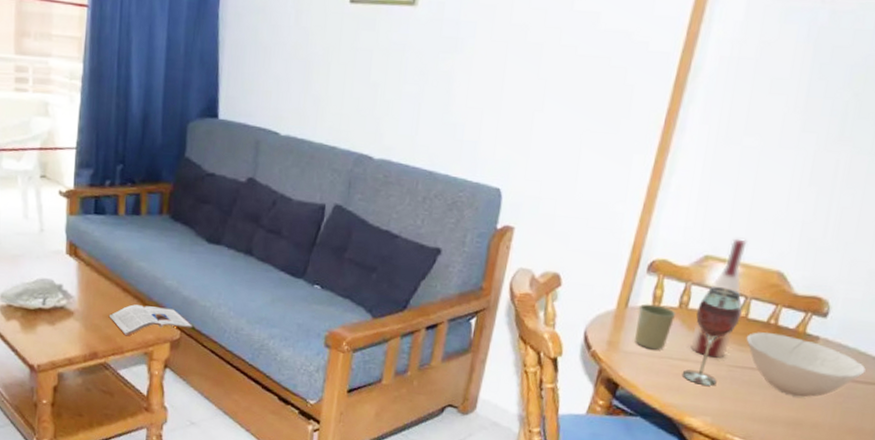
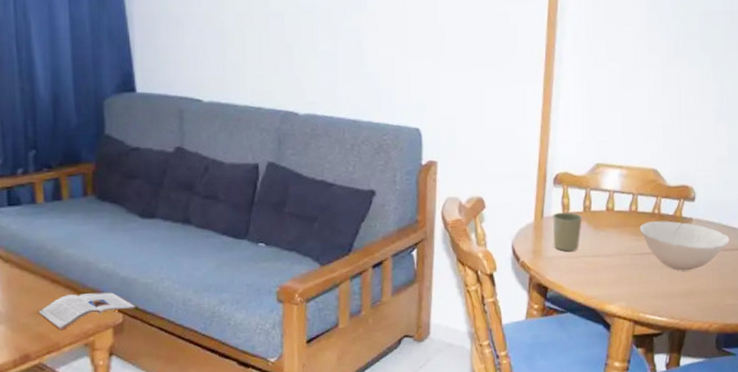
wineglass: present [682,286,742,386] -> none [596,188,632,275]
wine bottle: present [689,238,748,359] -> none [597,146,629,250]

